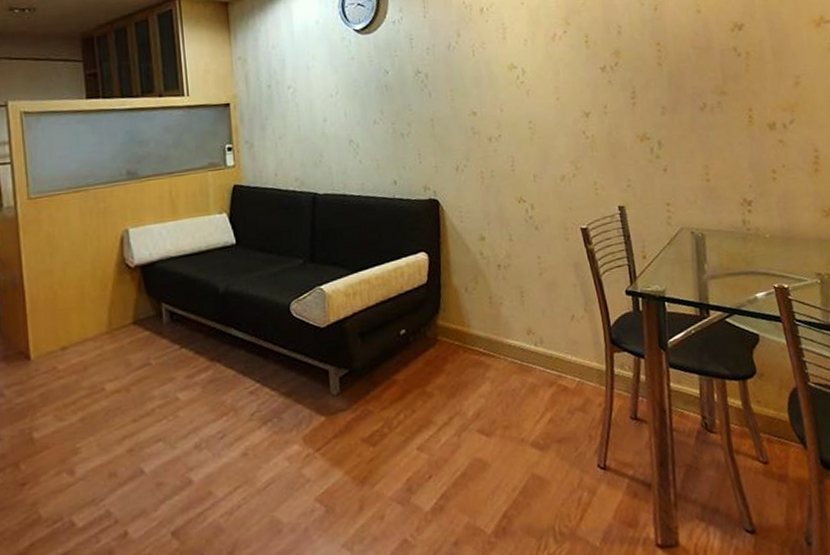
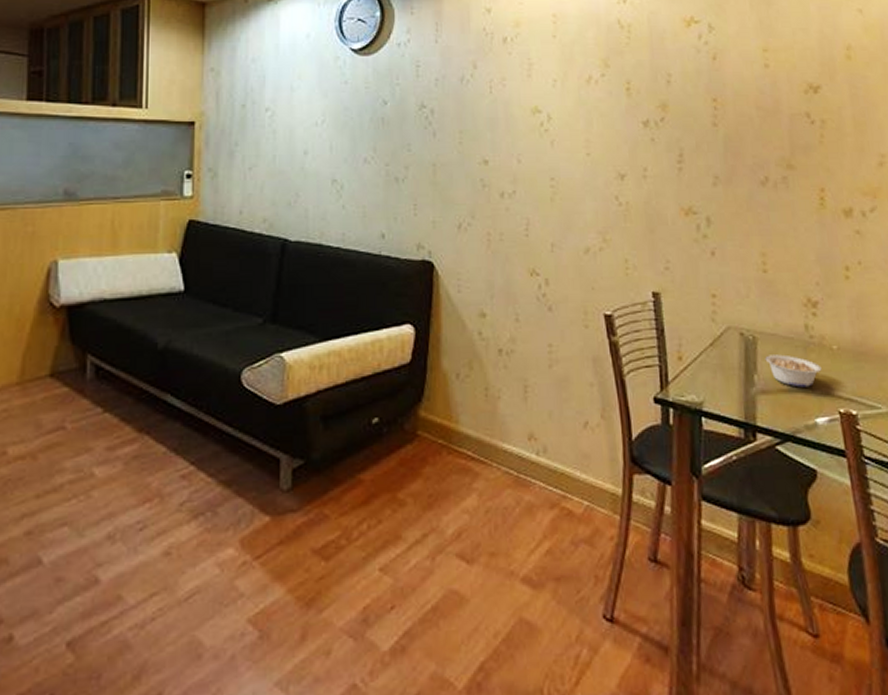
legume: none [712,245,758,271] -> present [765,354,822,388]

